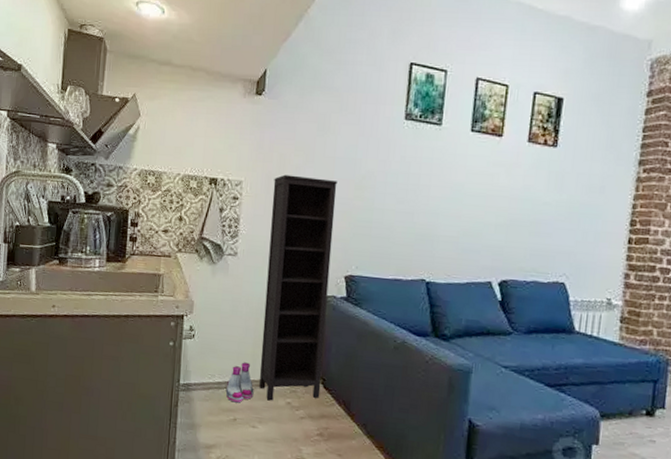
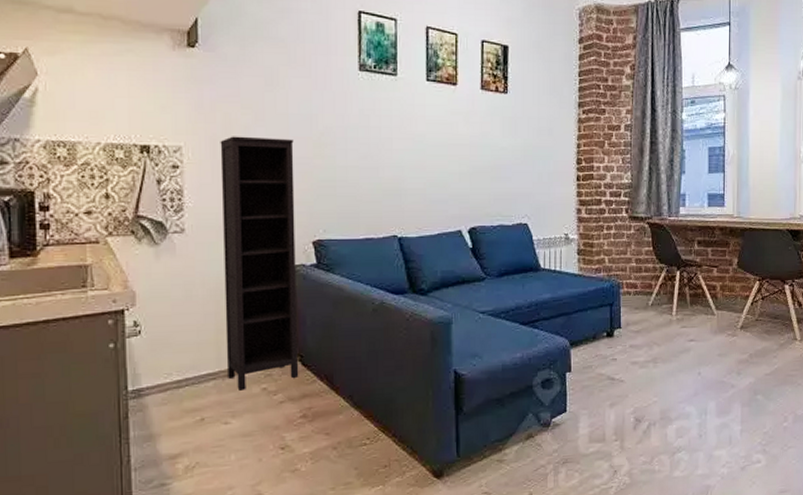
boots: present [225,362,254,403] -> none [187,352,222,400]

